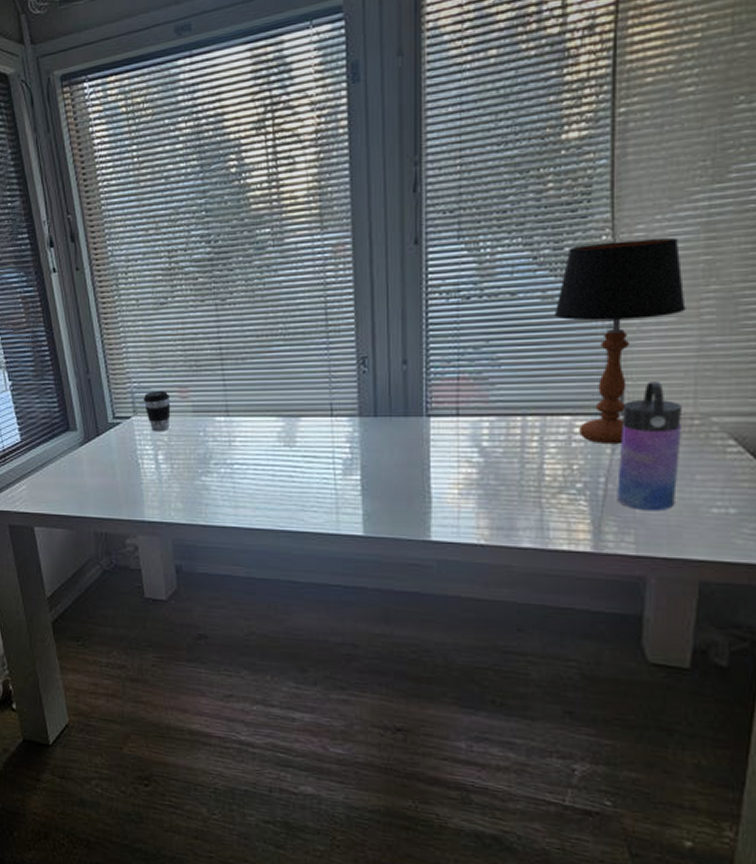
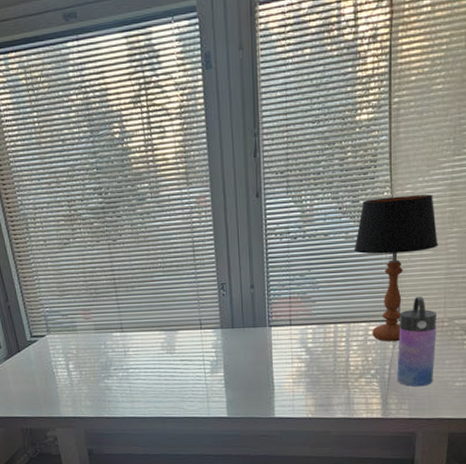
coffee cup: present [143,390,171,432] -> none [54,313,77,347]

